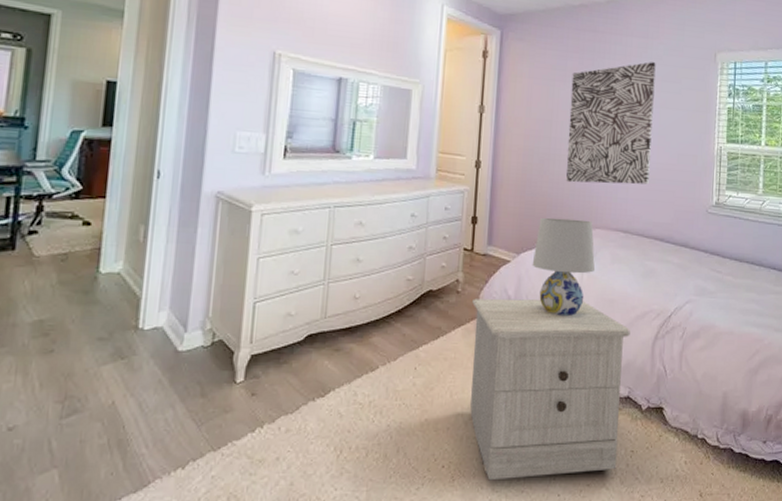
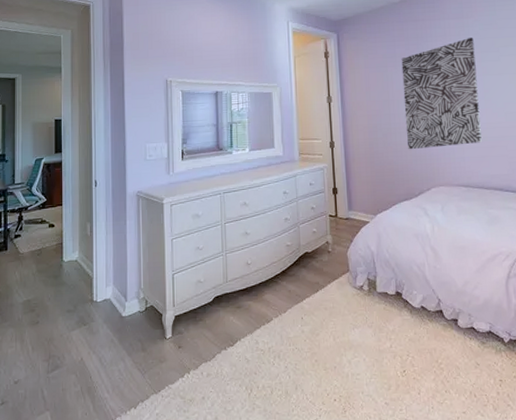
nightstand: present [470,298,630,481] -> none [342,250,488,411]
table lamp: present [532,217,596,316] -> none [388,180,444,264]

